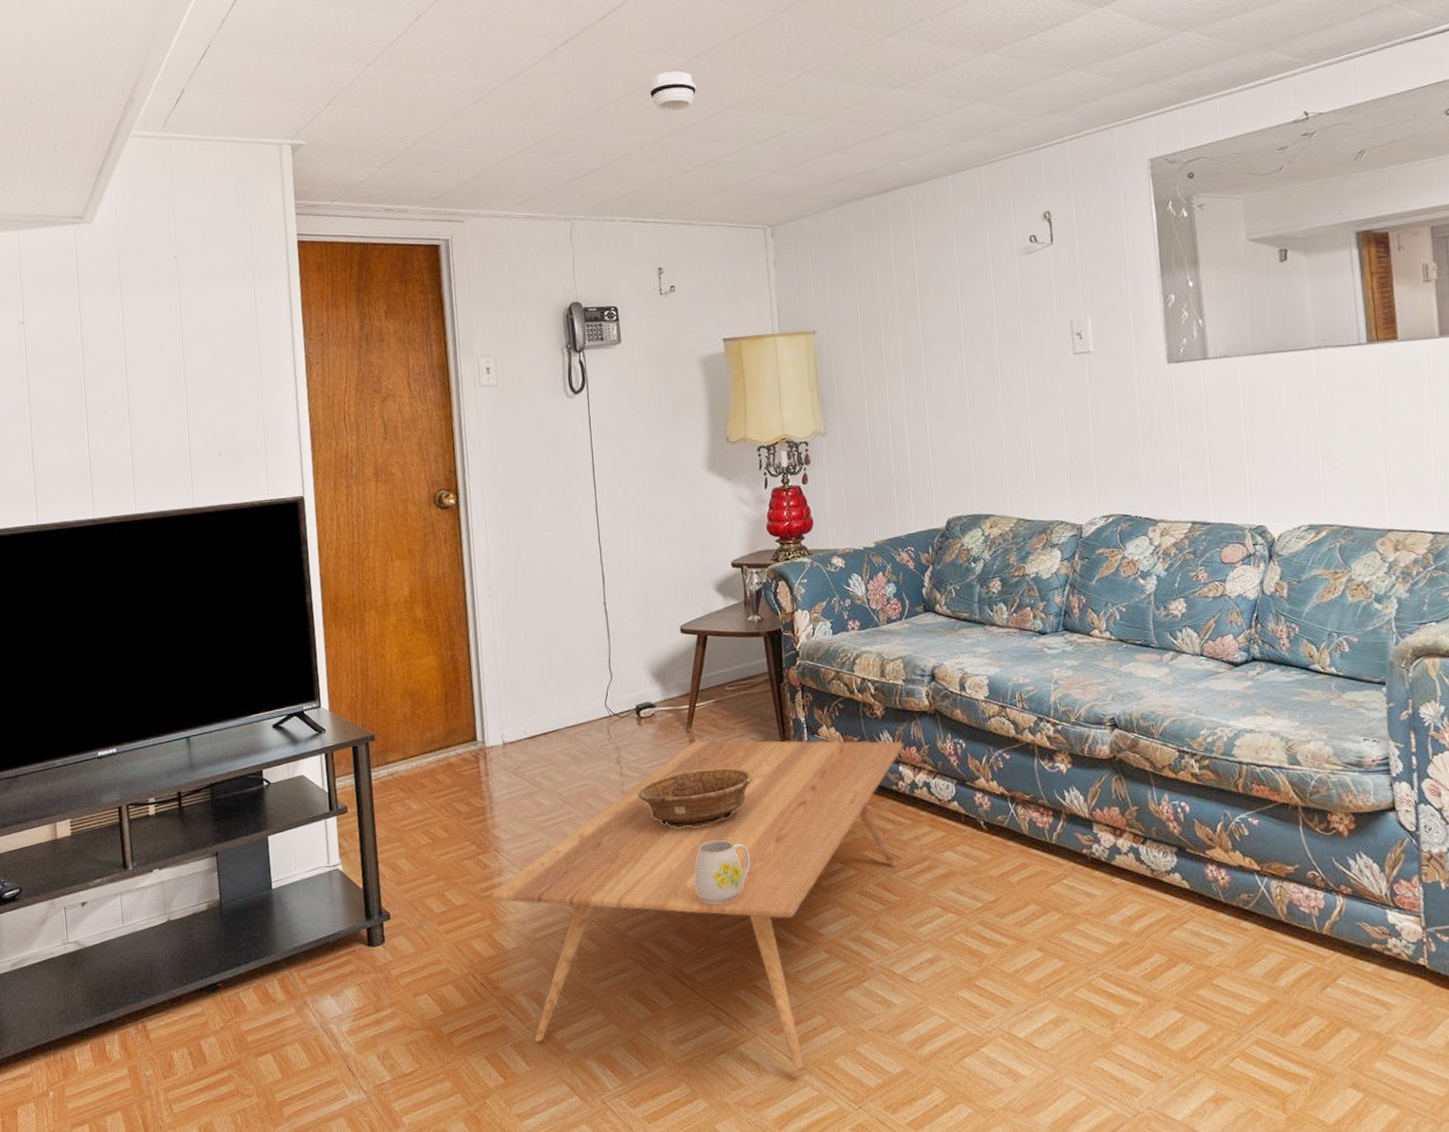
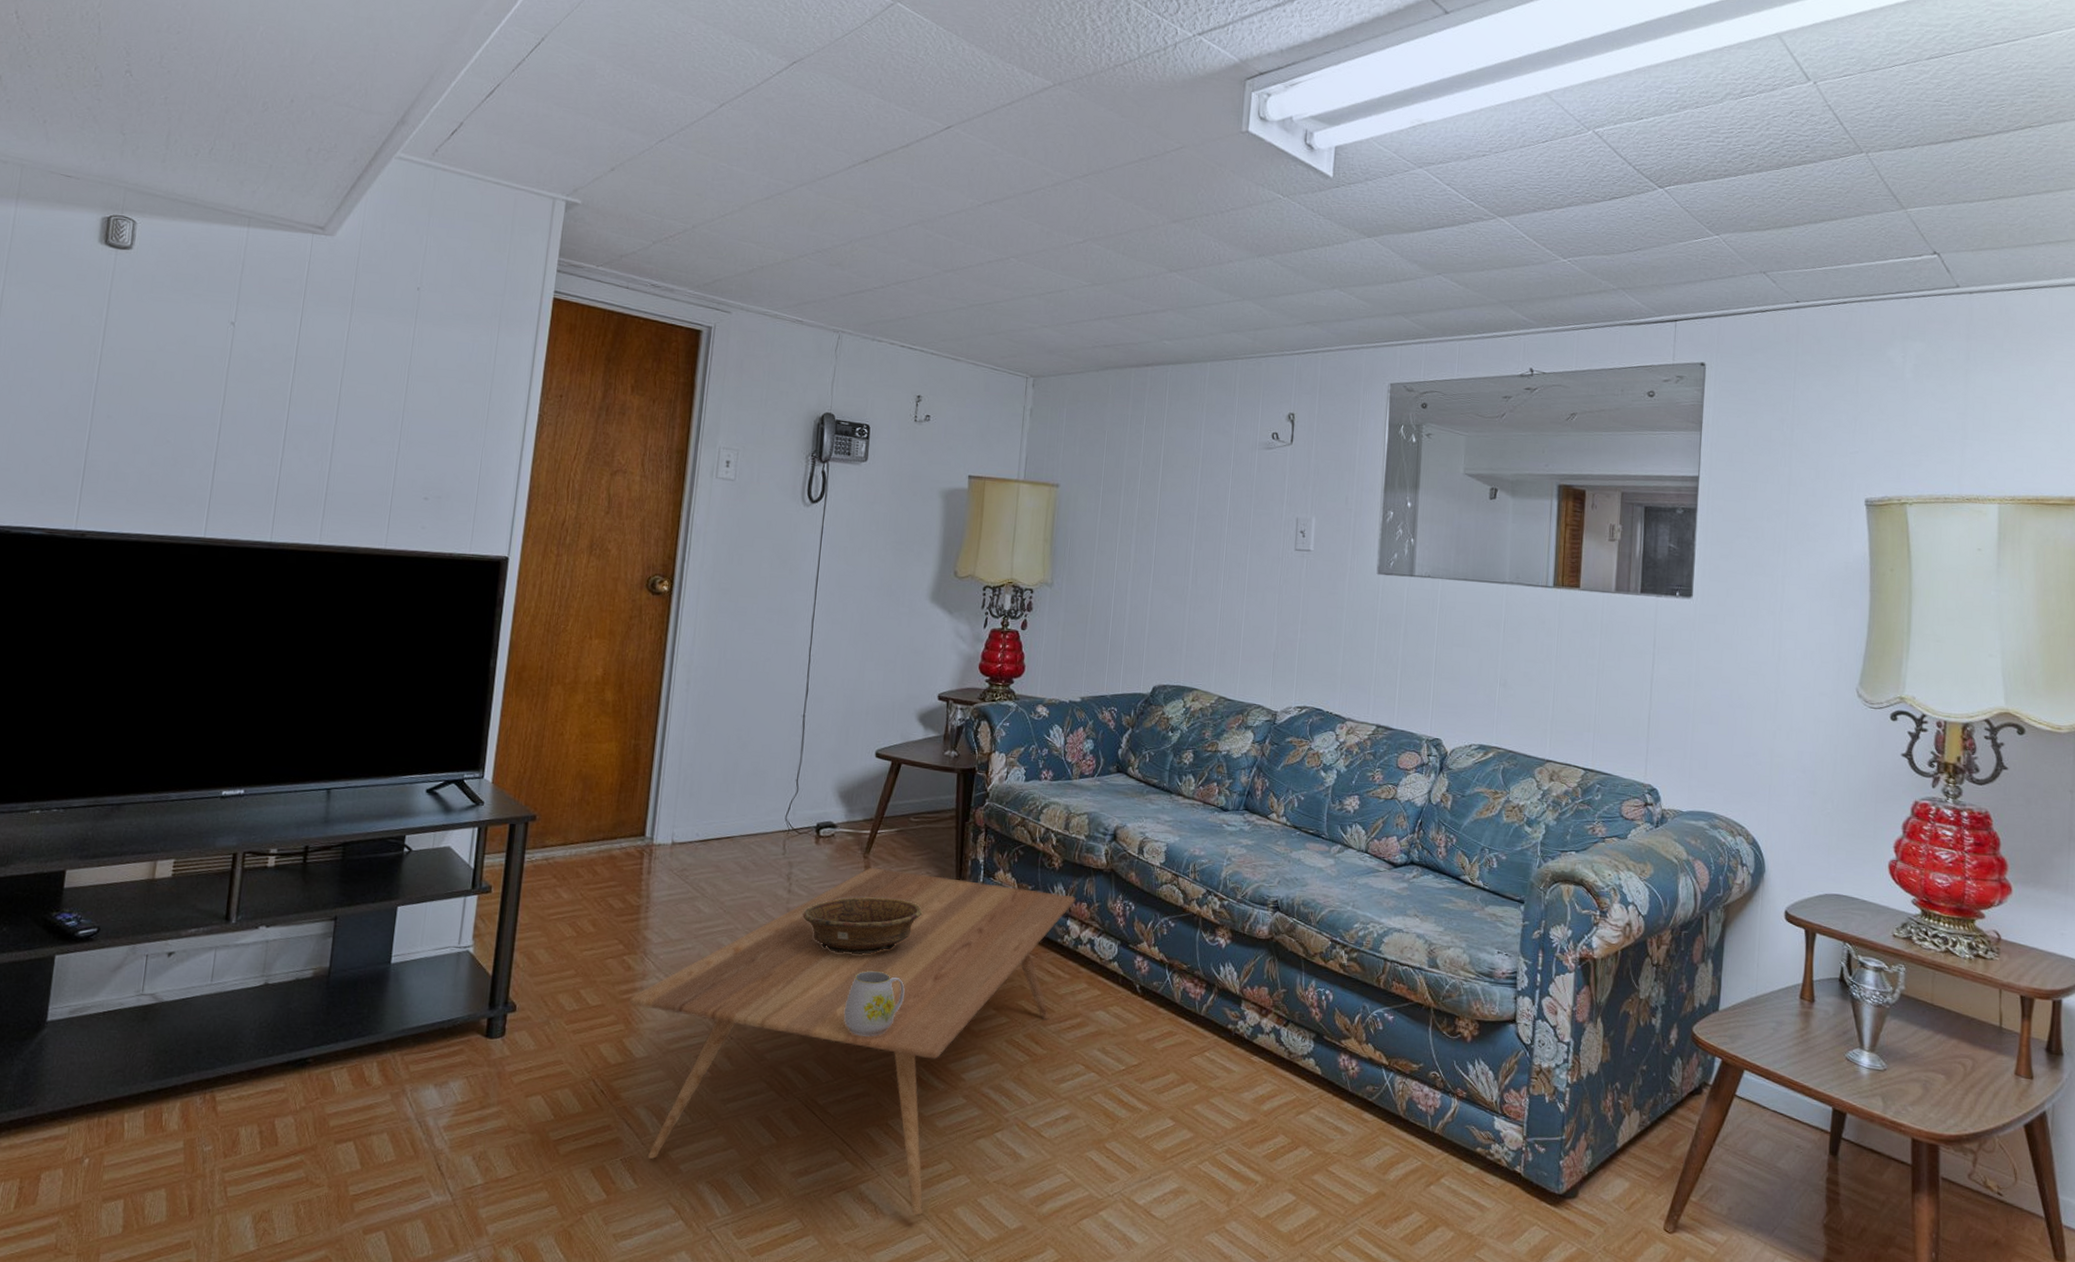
smoke detector: present [649,71,697,112] -> none [938,210,986,250]

